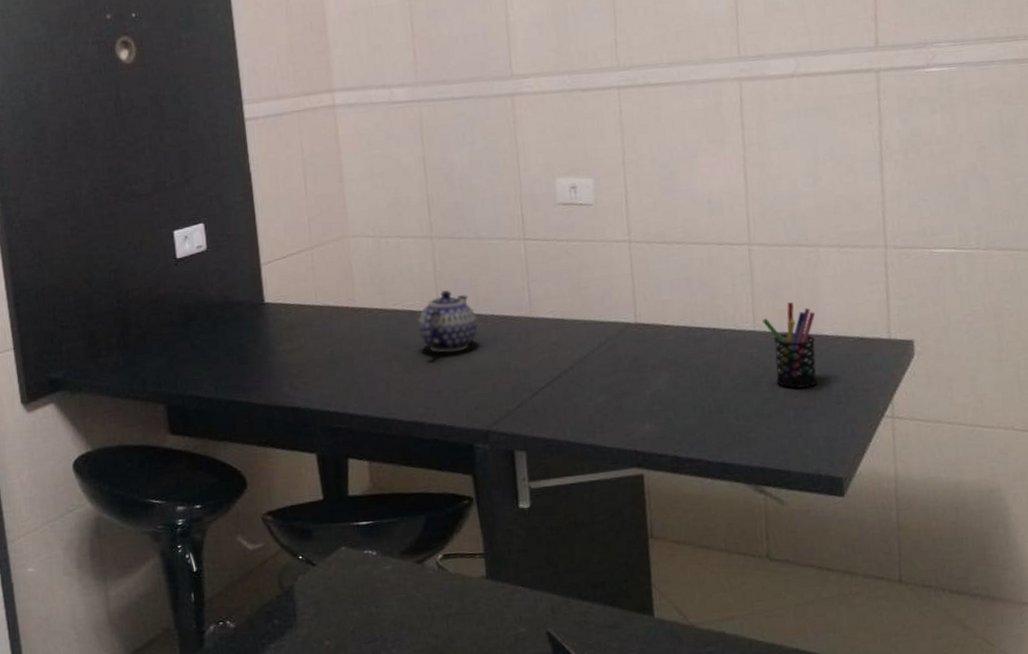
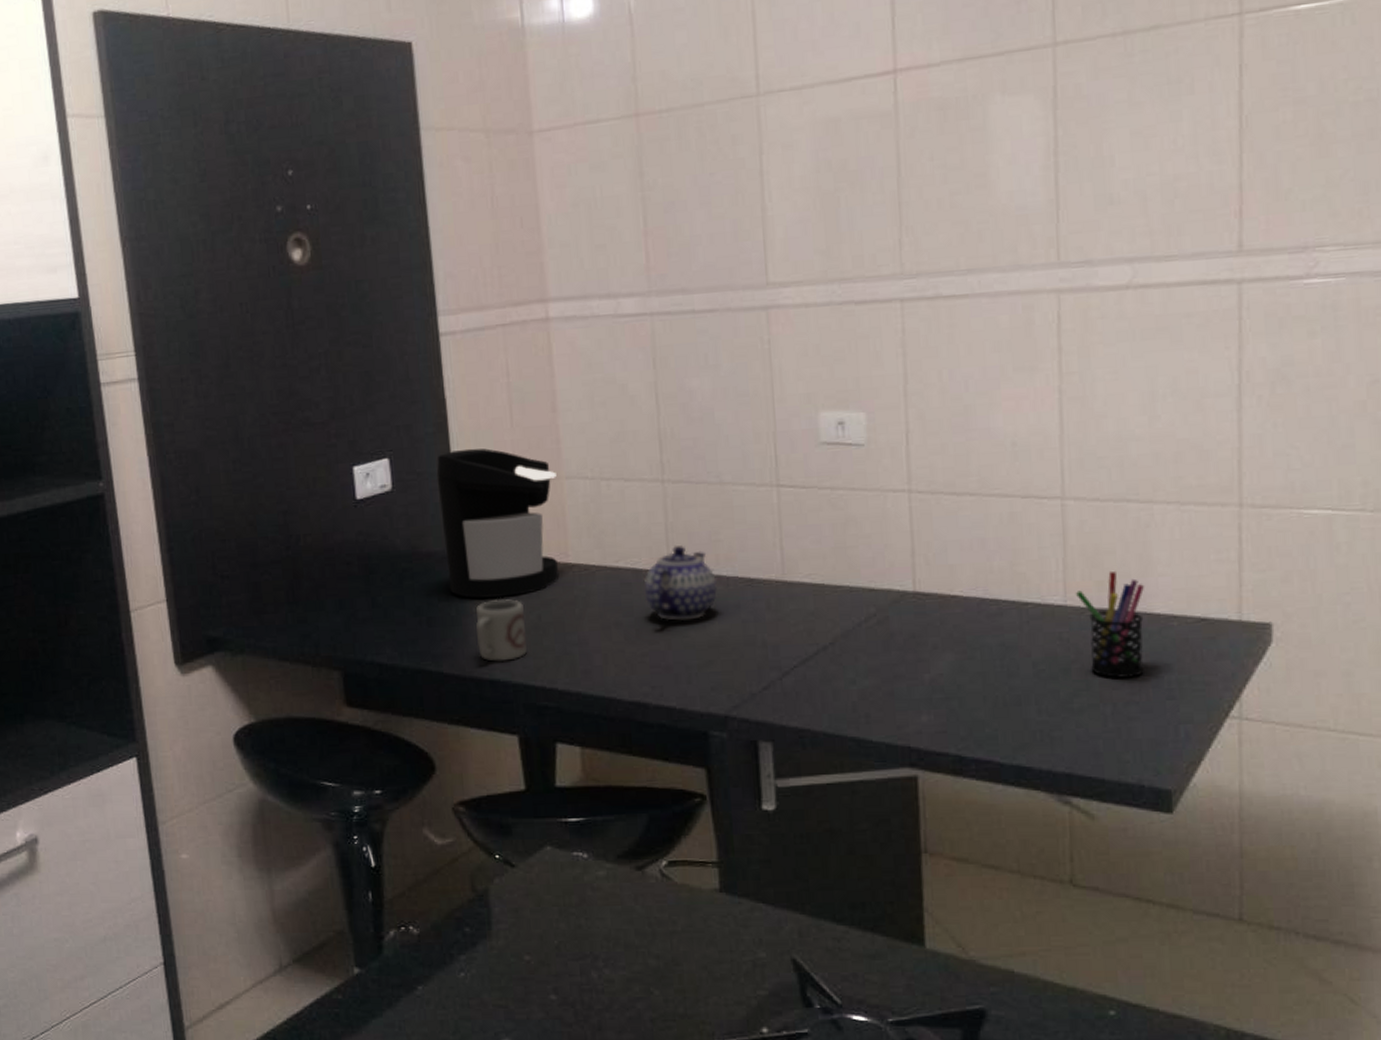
coffee maker: none [244,213,348,339] -> present [436,448,559,598]
cup: none [278,339,322,392] -> present [475,599,527,662]

